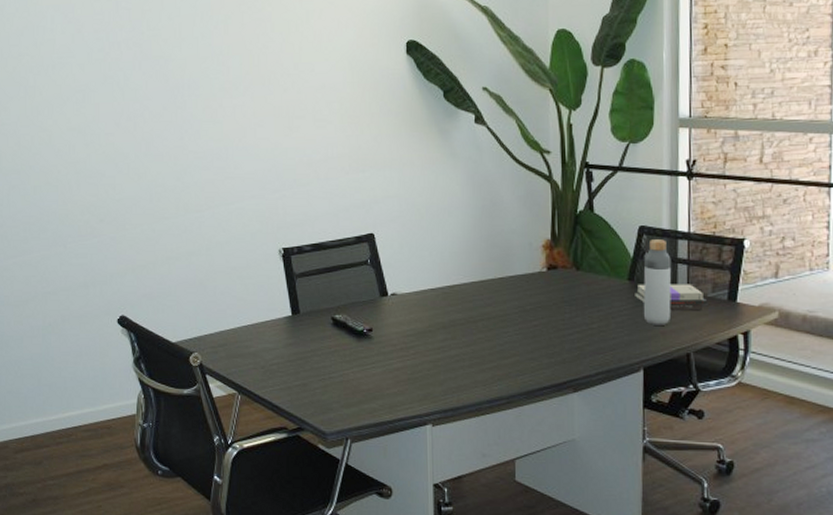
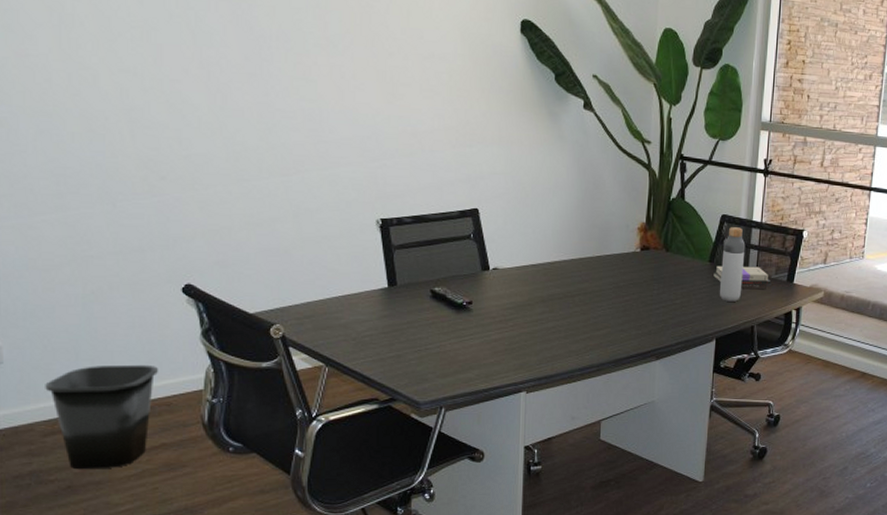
waste bin: none [16,389,100,485] -> present [45,364,158,469]

